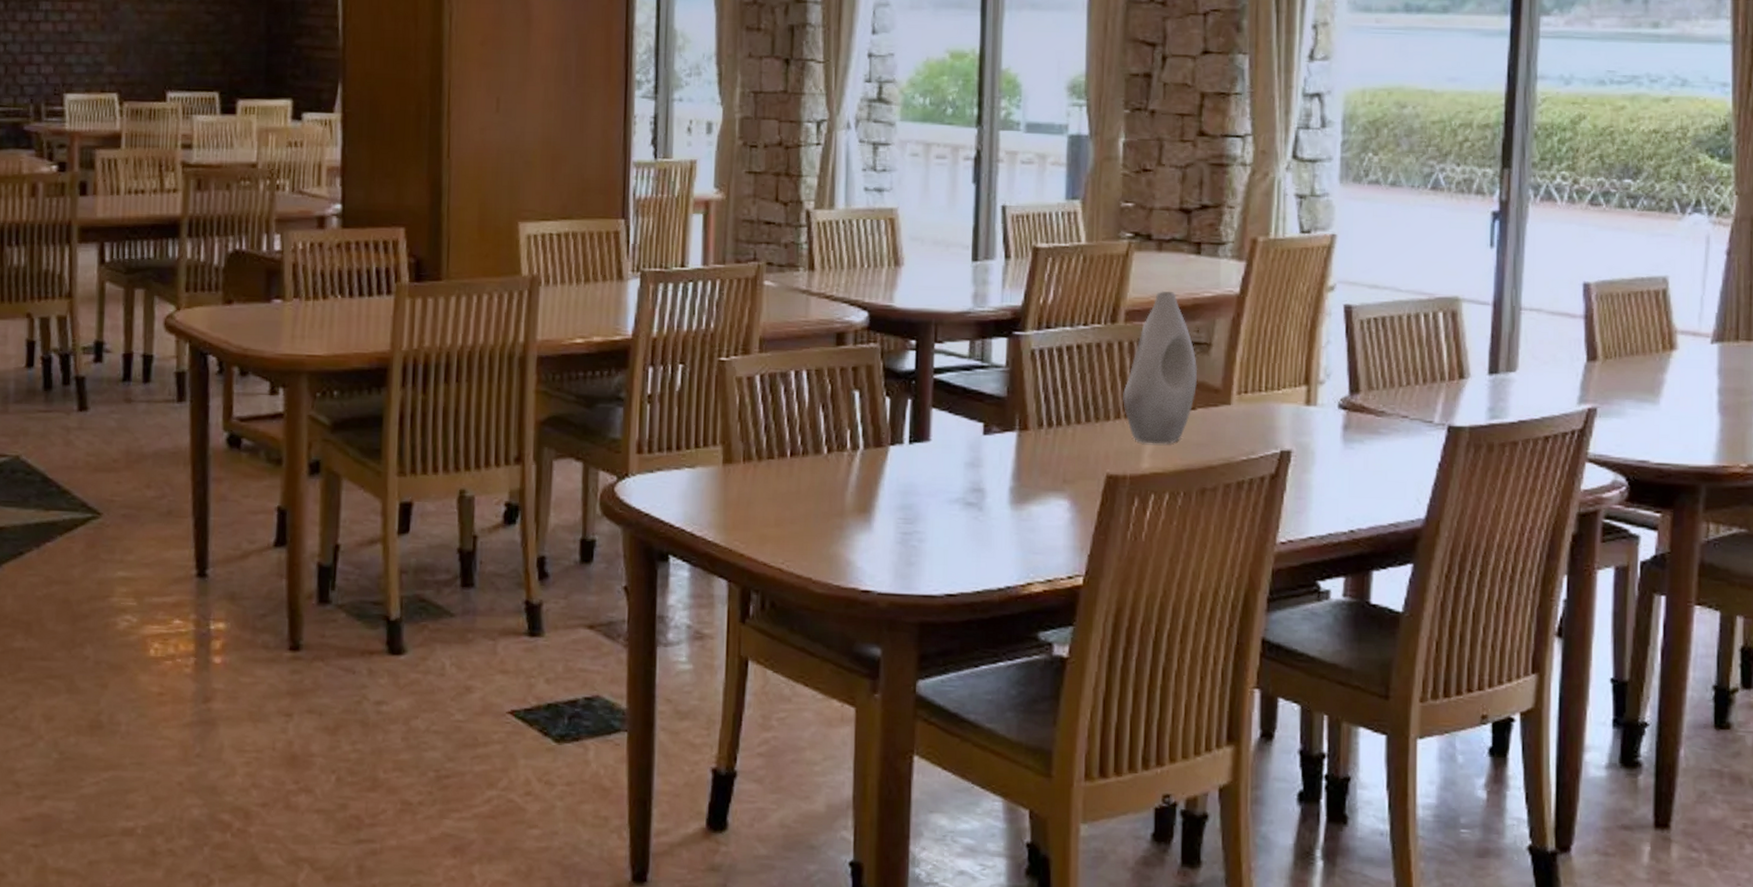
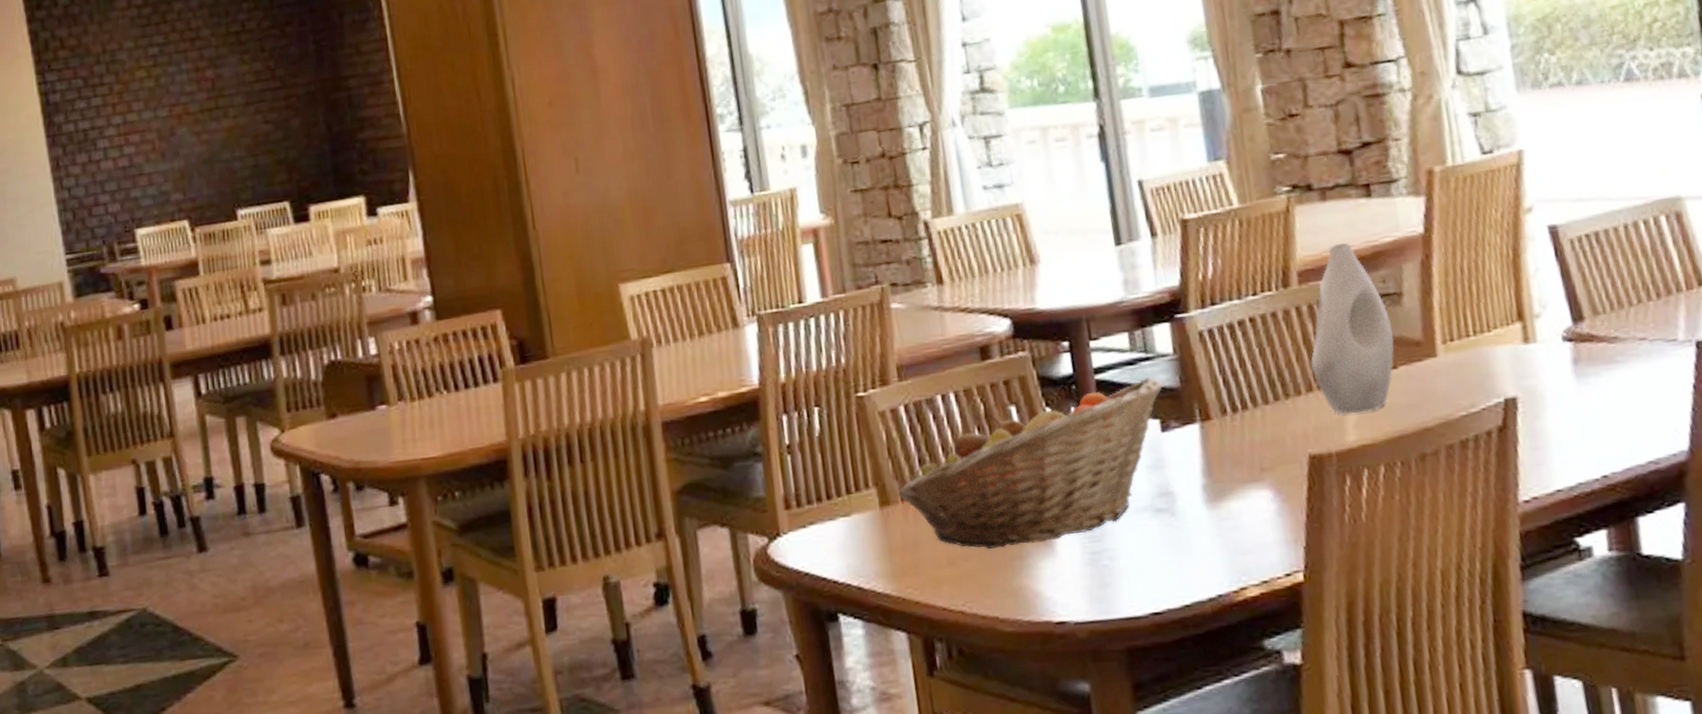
fruit basket: none [741,384,991,517] -> present [898,377,1163,549]

